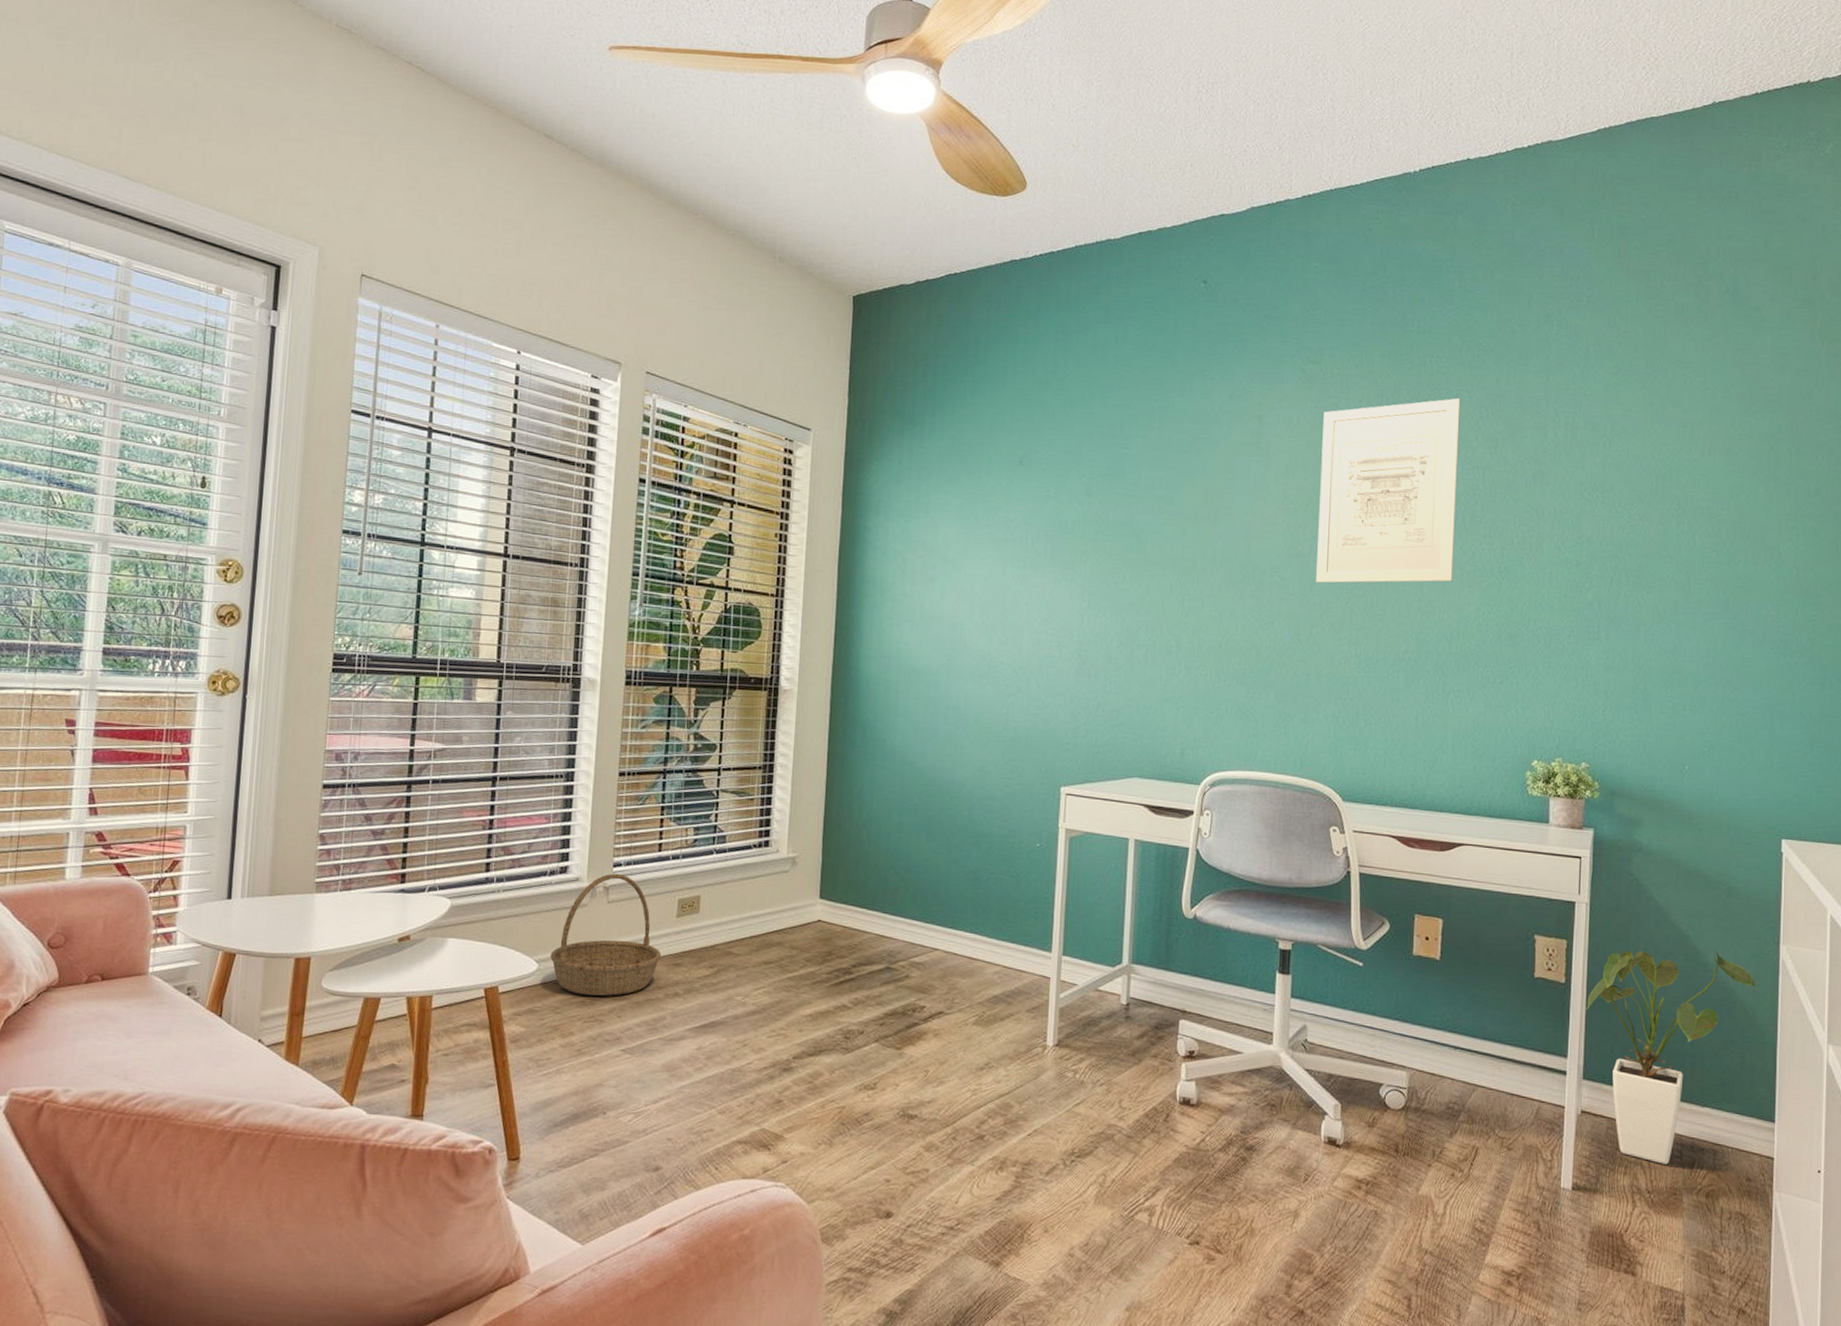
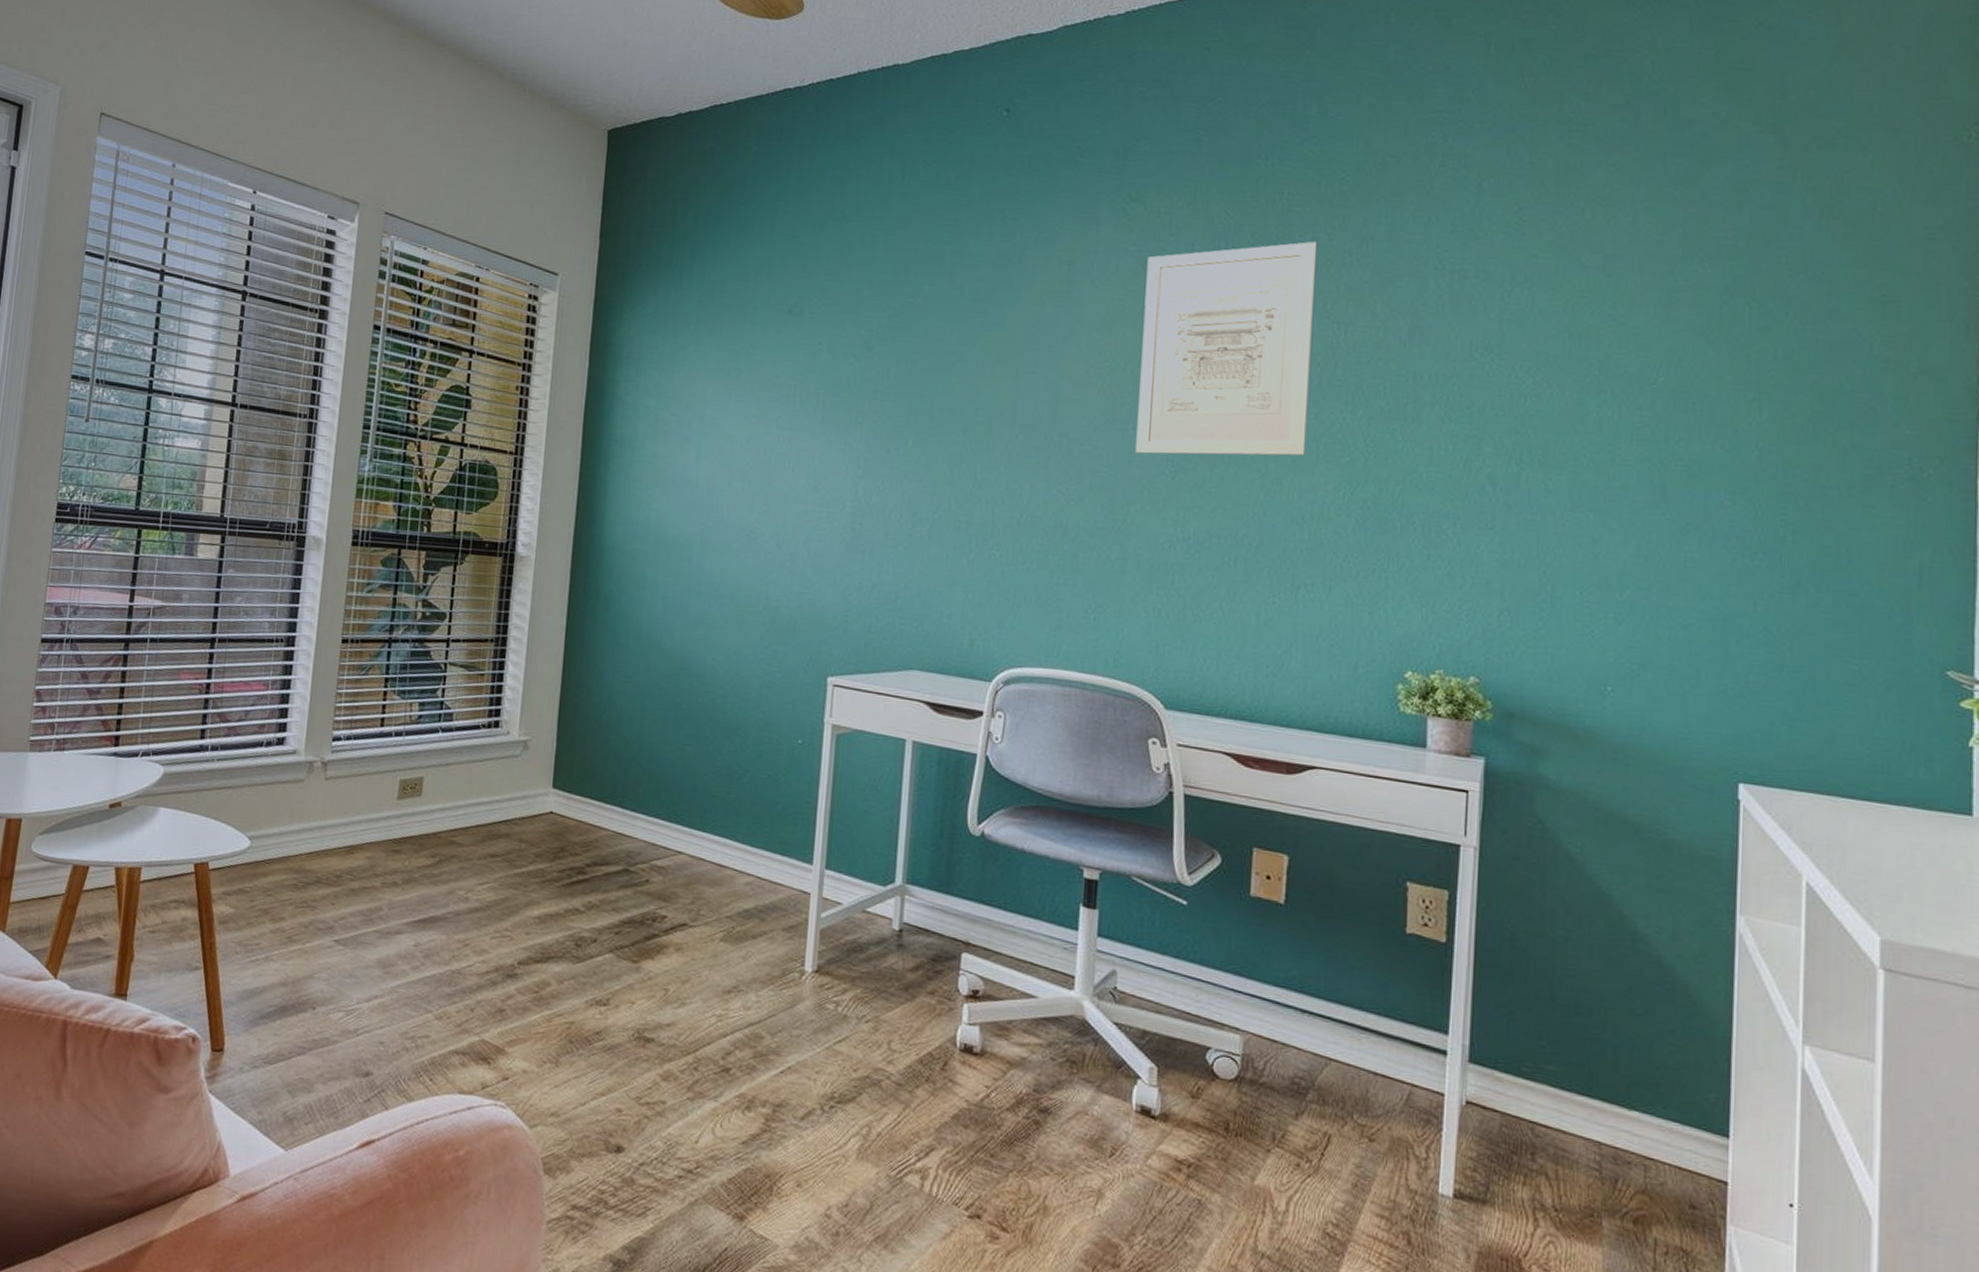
basket: present [550,873,662,996] -> none [263,747,380,881]
house plant: present [1585,950,1757,1164] -> none [1472,908,1705,1178]

